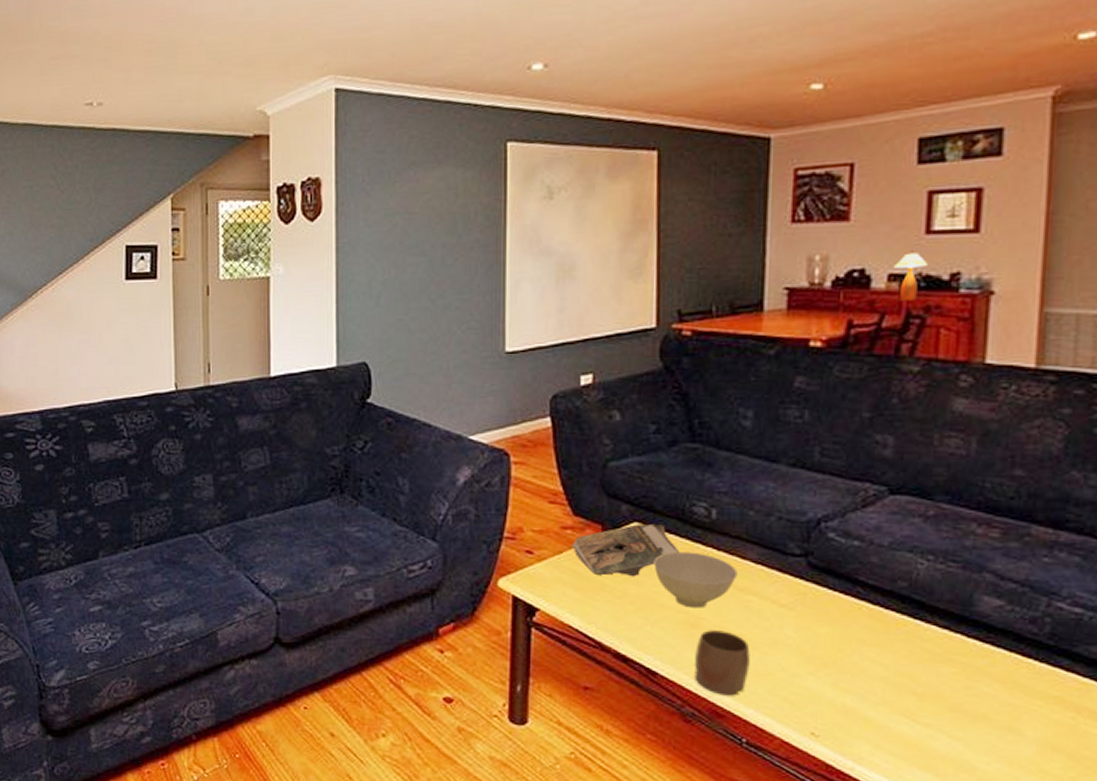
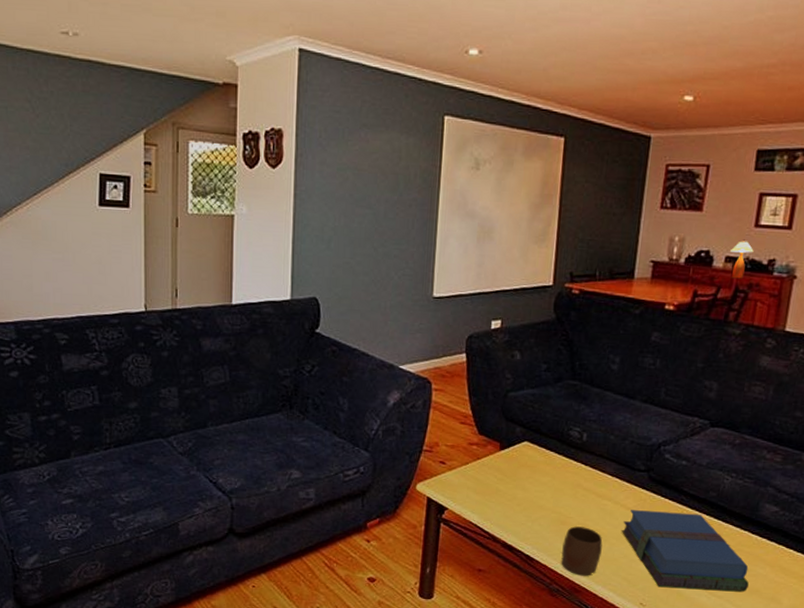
magazine: present [571,523,680,577] -> none [475,442,558,485]
bowl: present [653,551,738,608] -> none [537,465,599,510]
books: none [774,607,970,719] -> present [621,510,749,592]

